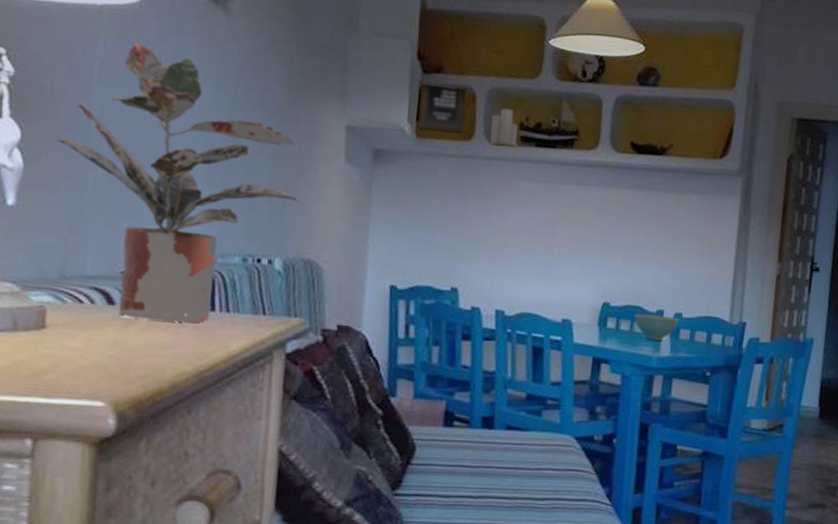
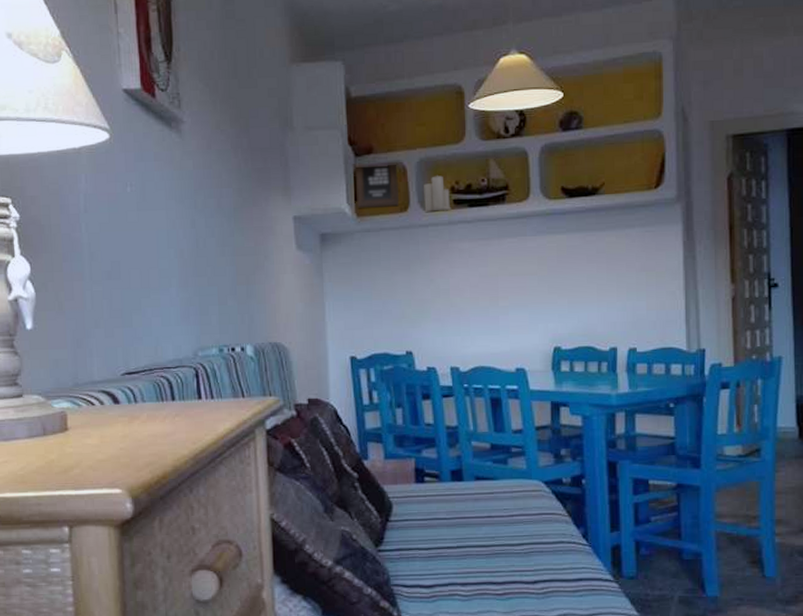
potted plant: present [55,41,301,324] -> none [57,173,262,414]
bowl: present [635,314,680,341] -> none [588,353,634,378]

